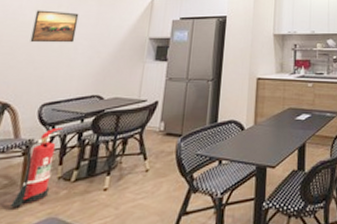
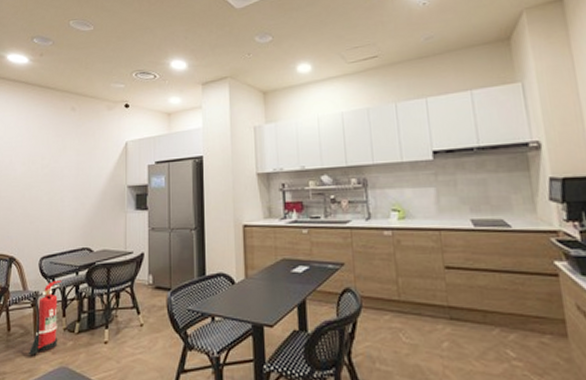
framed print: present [30,10,79,43] -> none [23,164,61,197]

